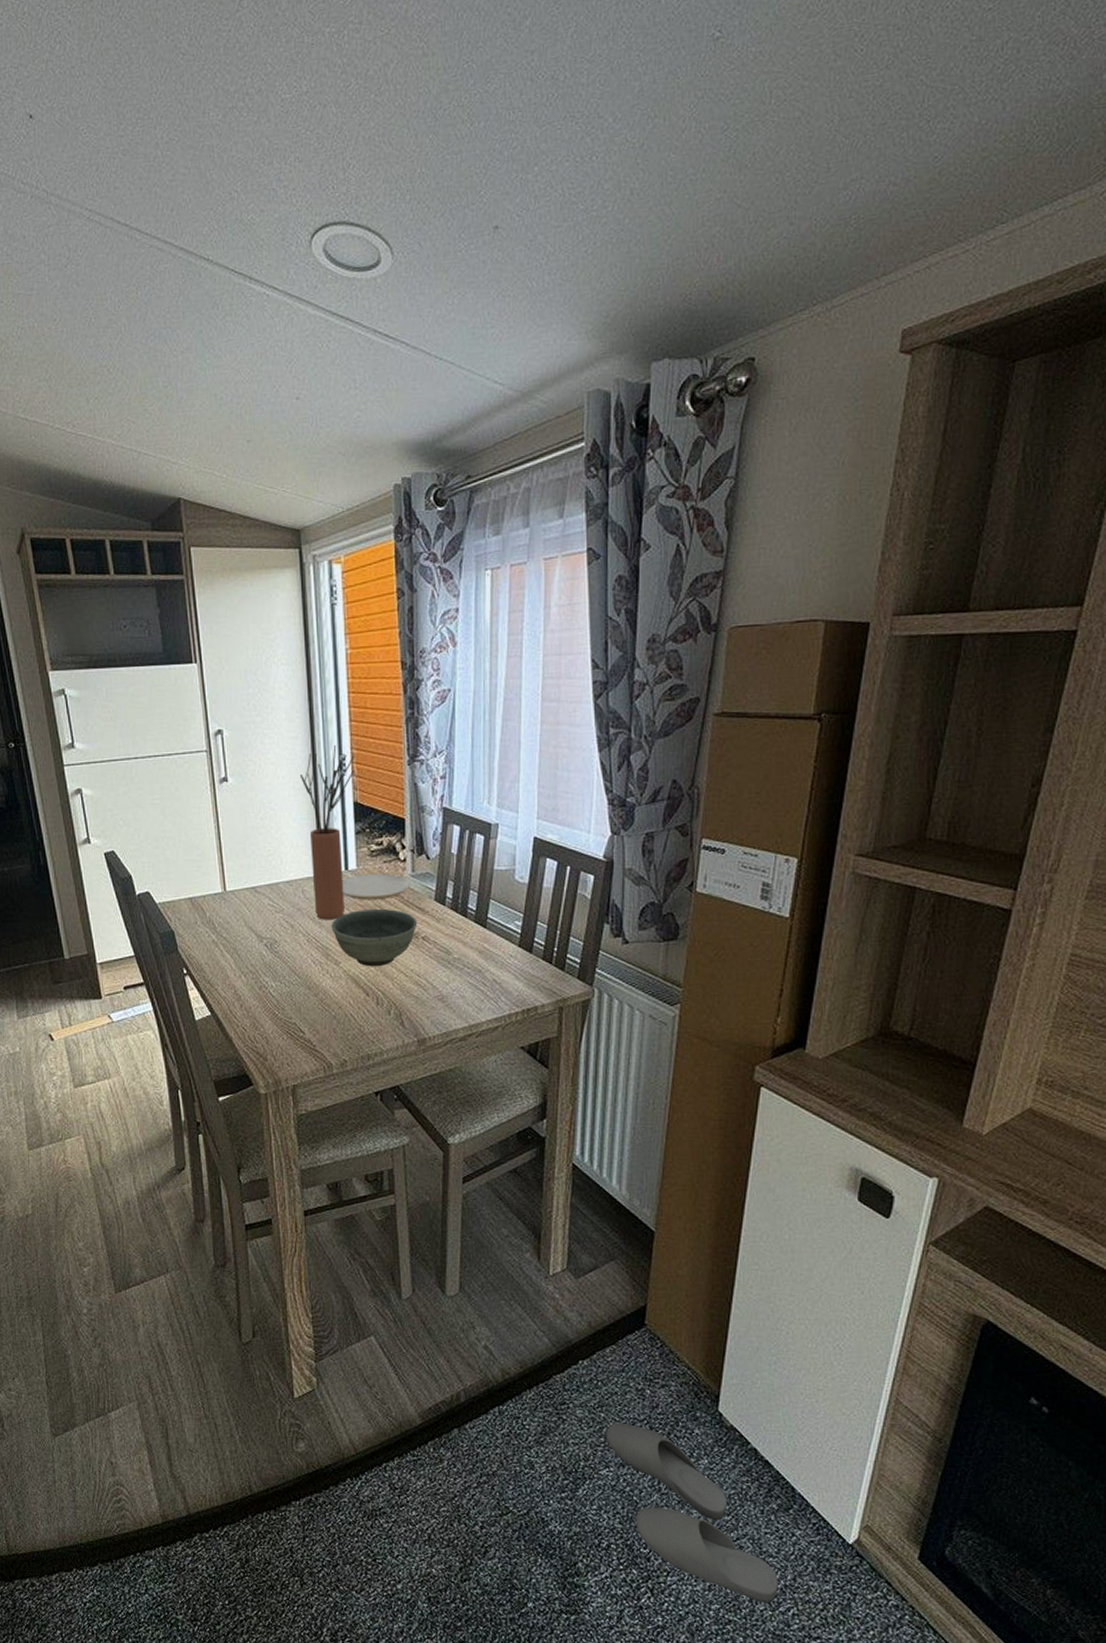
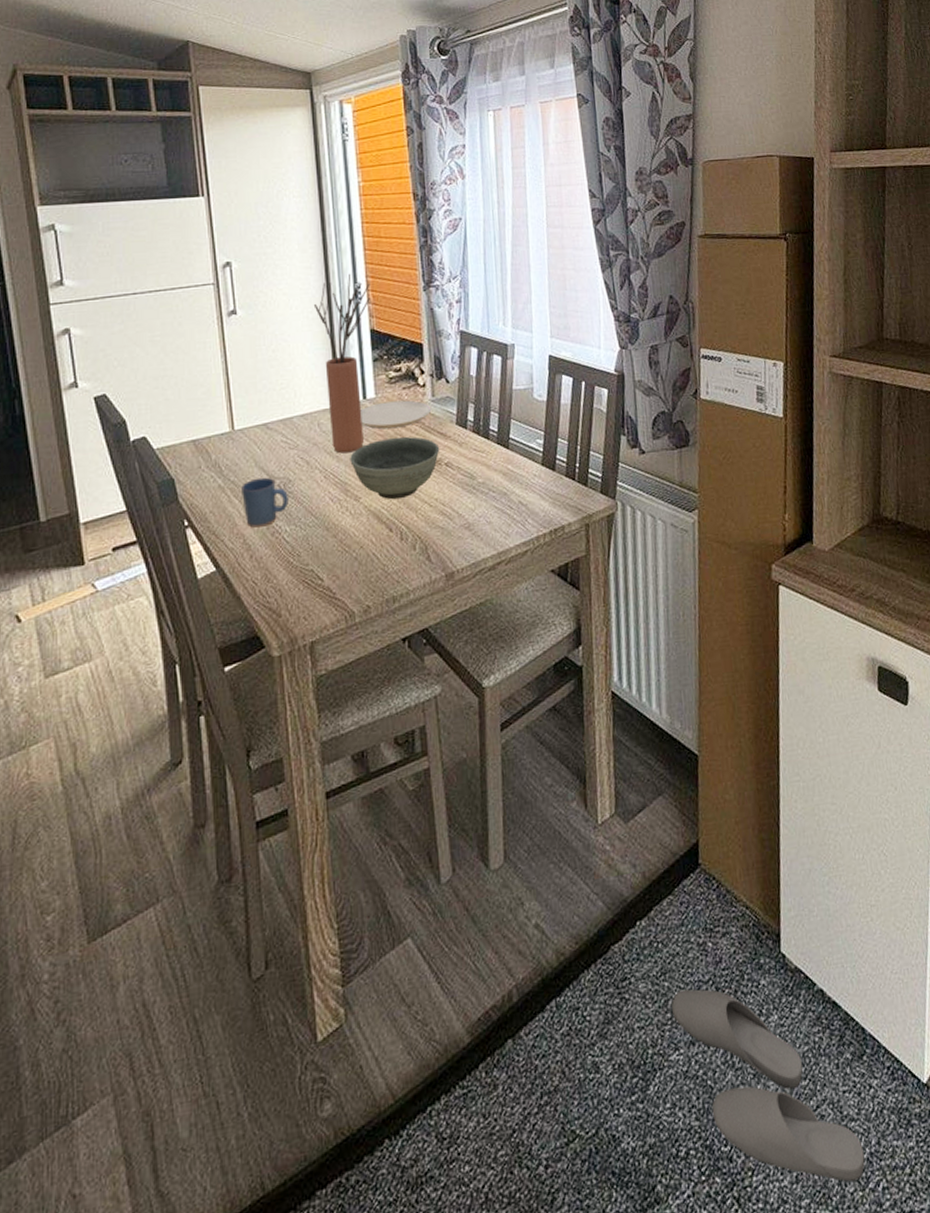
mug: none [233,936,275,981] -> present [241,477,289,528]

